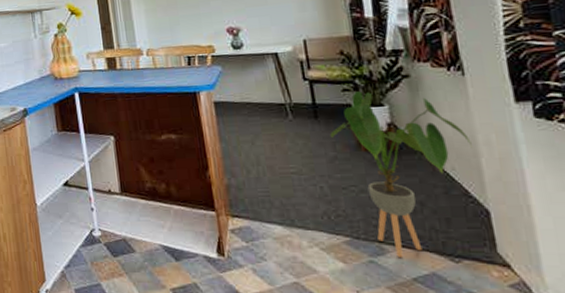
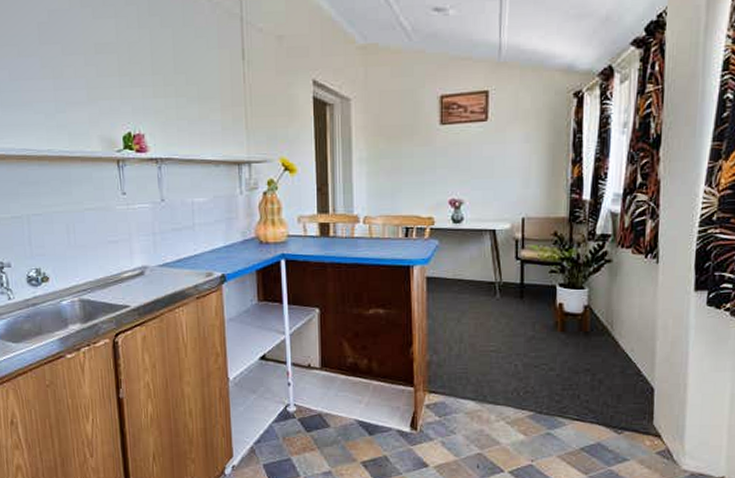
house plant: present [330,91,472,258] -> none [532,273,652,431]

